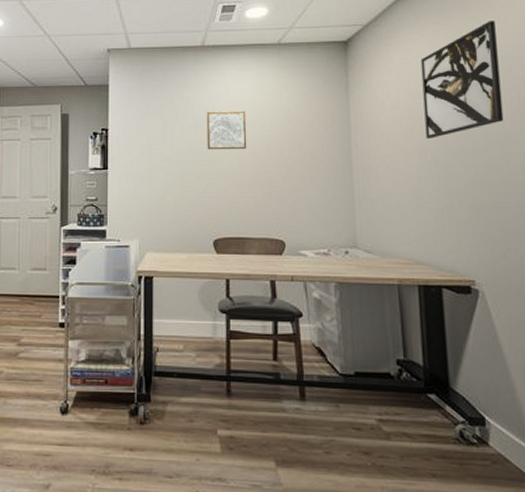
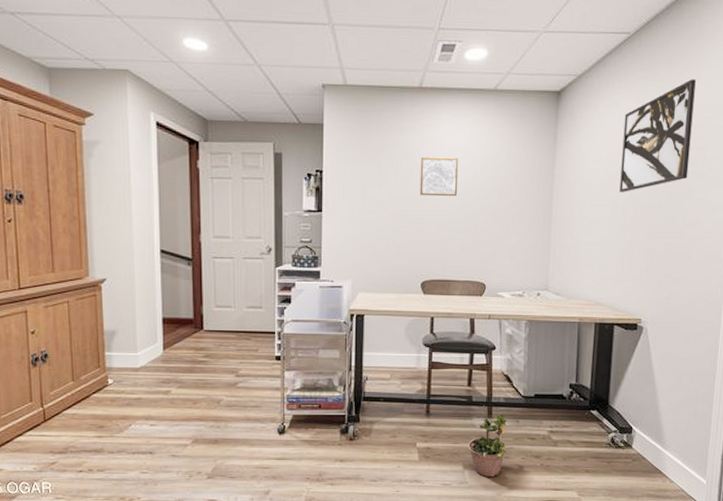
potted plant: none [278,384,327,478] -> present [467,405,508,477]

